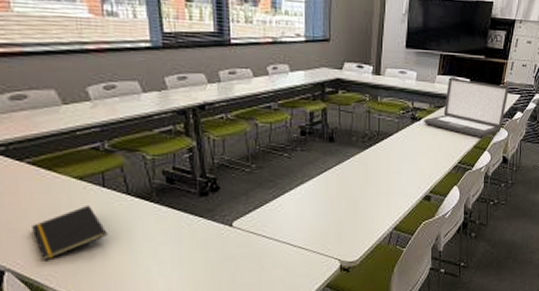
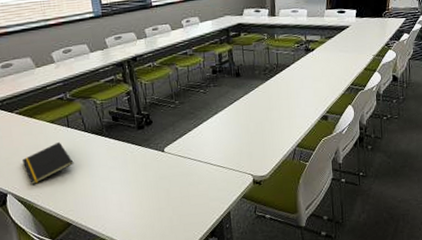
laptop: present [424,77,509,138] -> none [316,10,394,61]

